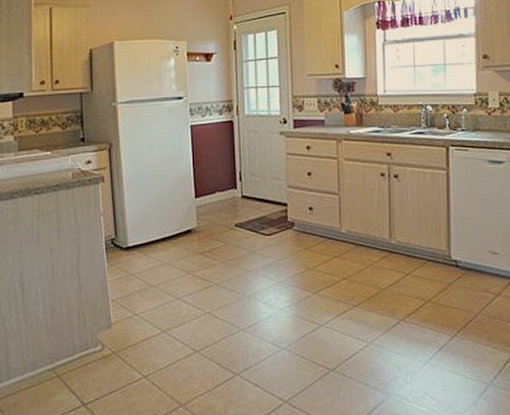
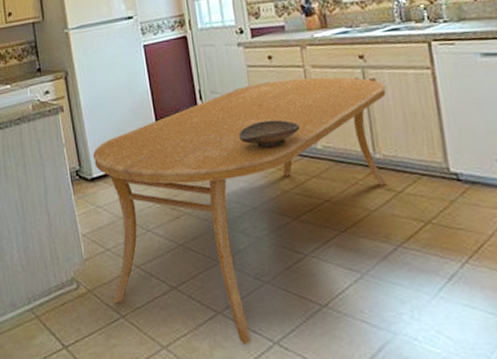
dining table: none [129,168,407,403] -> present [92,77,387,344]
decorative bowl: none [272,204,328,229] -> present [239,119,300,149]

